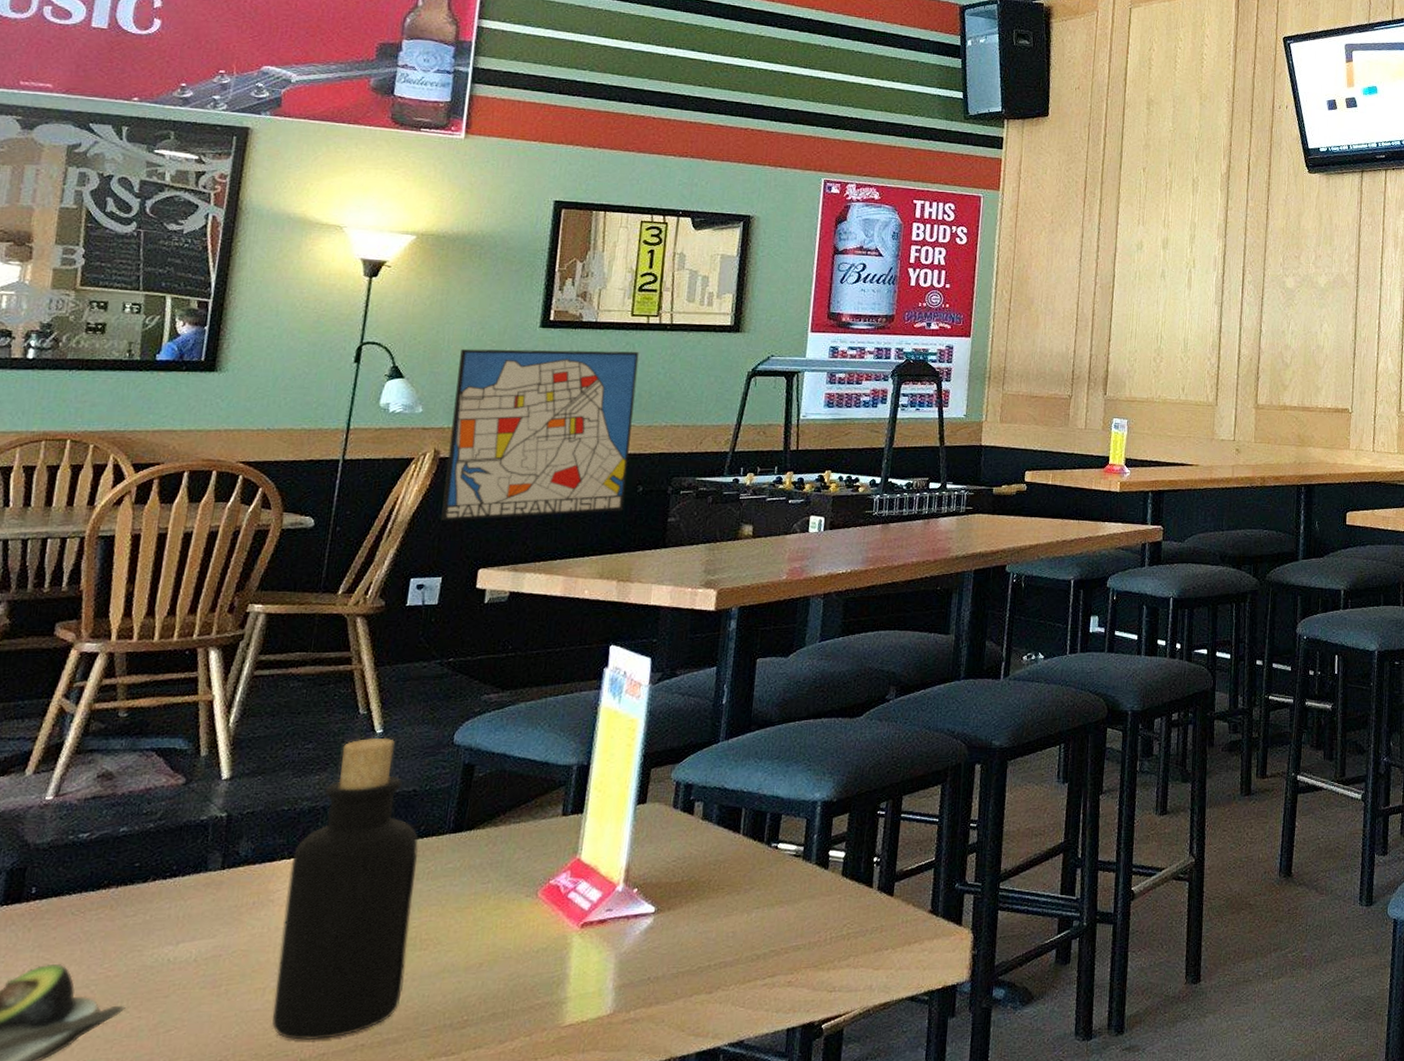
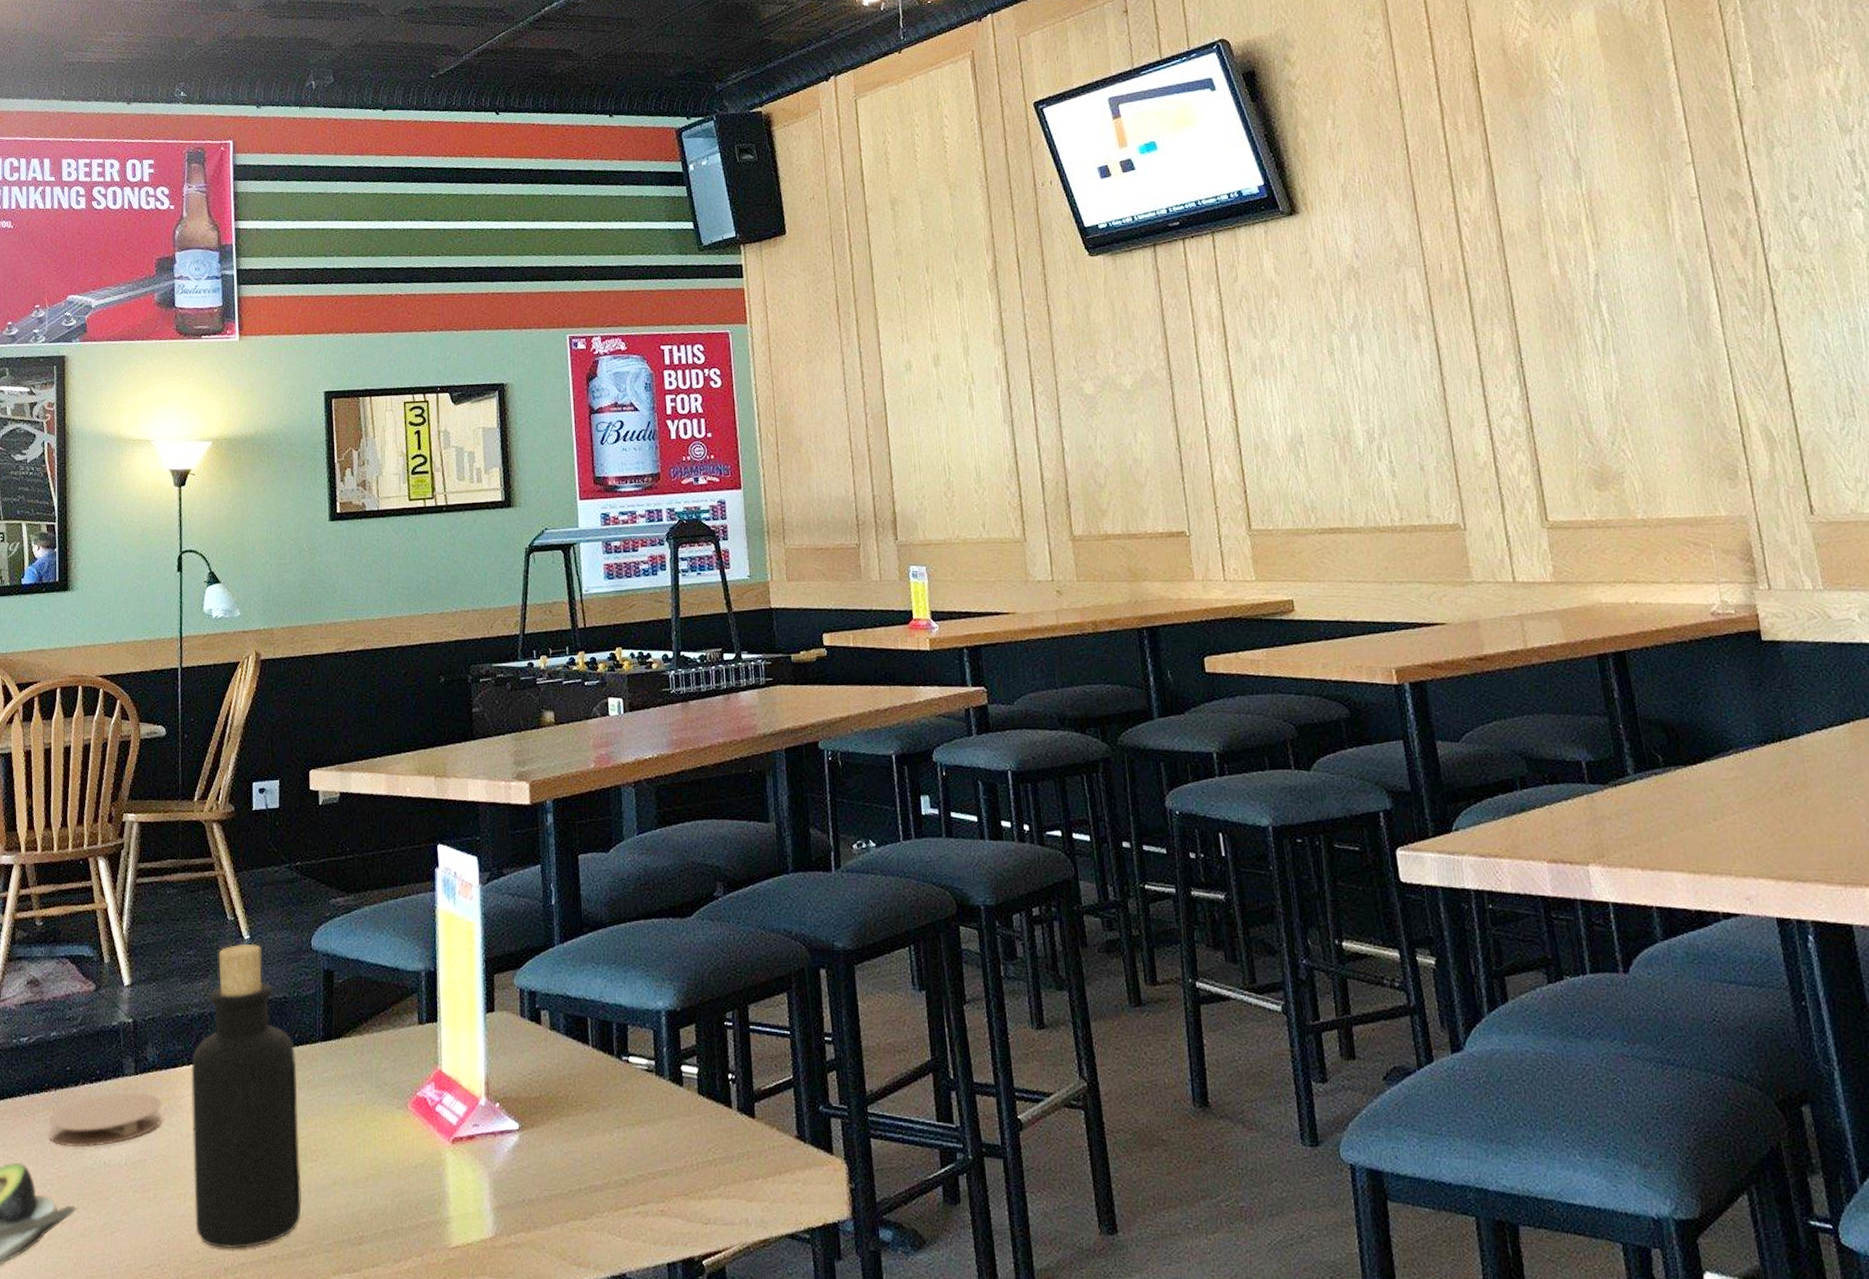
coaster: none [101,887,250,946] -> present [49,1092,162,1148]
wall art: present [441,348,639,521] -> none [265,537,430,723]

